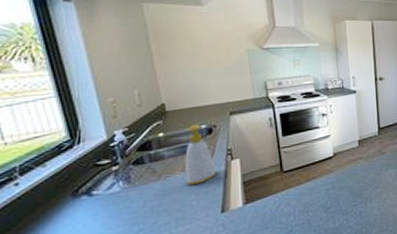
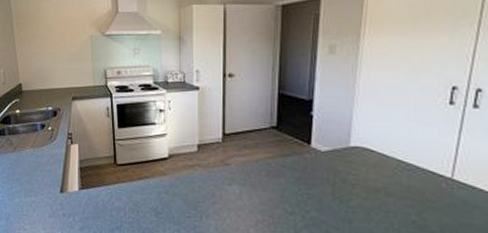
soap bottle: present [185,124,216,185] -> none [34,106,58,161]

